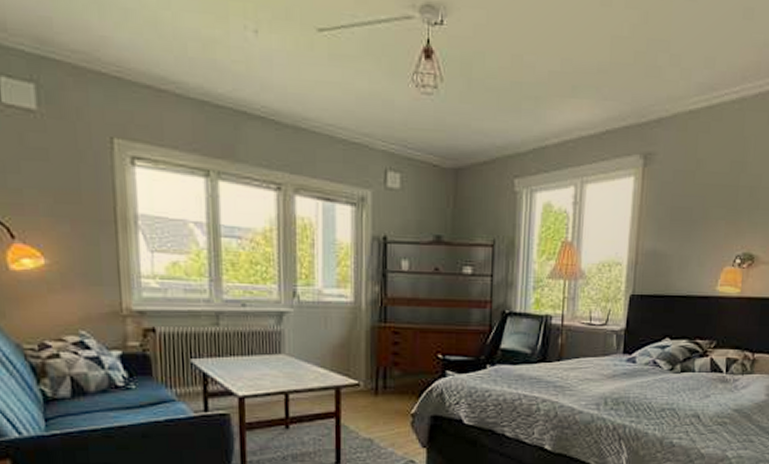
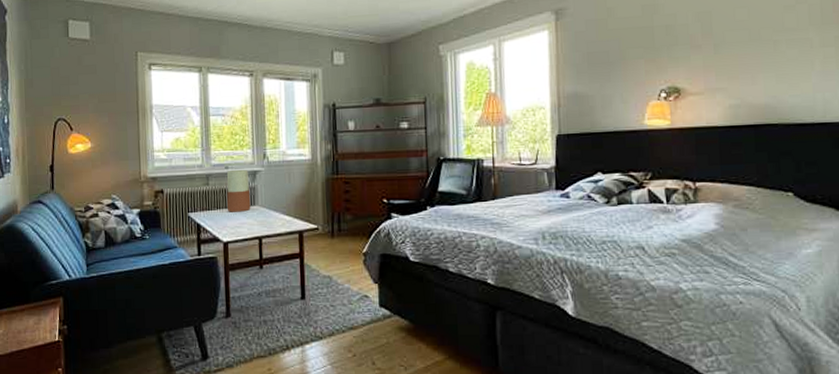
vase: none [243,309,275,361] -> present [226,170,251,212]

